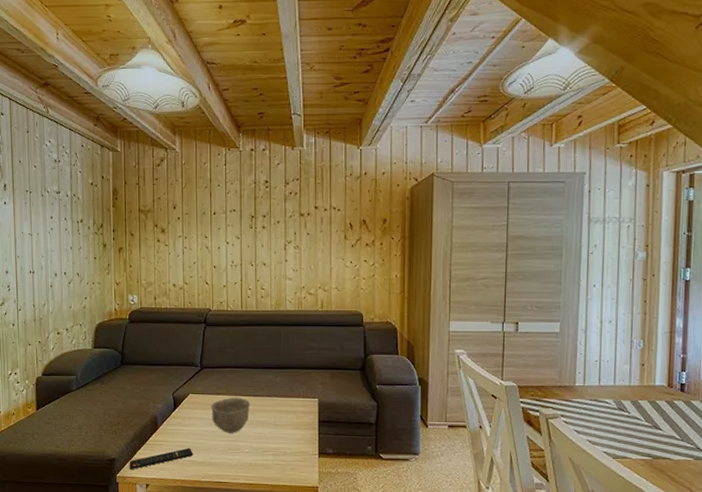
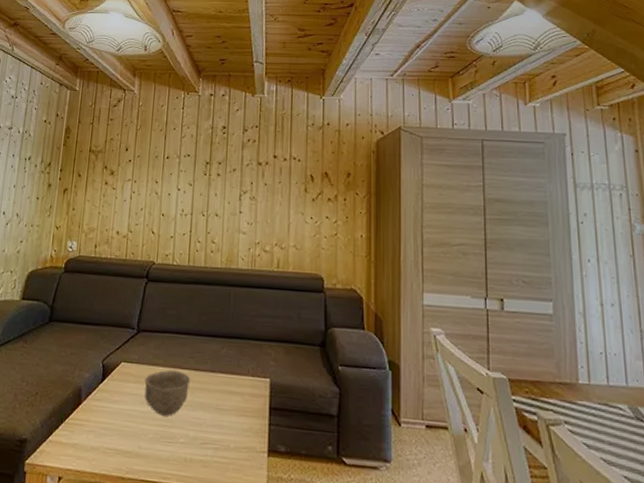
remote control: present [129,448,193,469] -> none [41,431,119,455]

